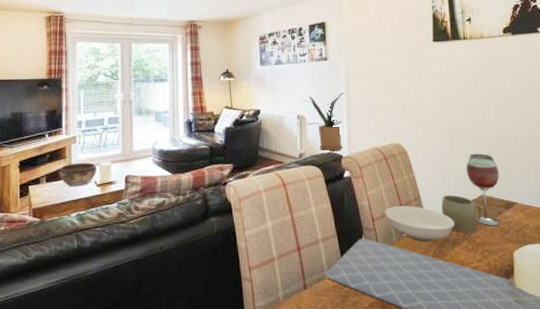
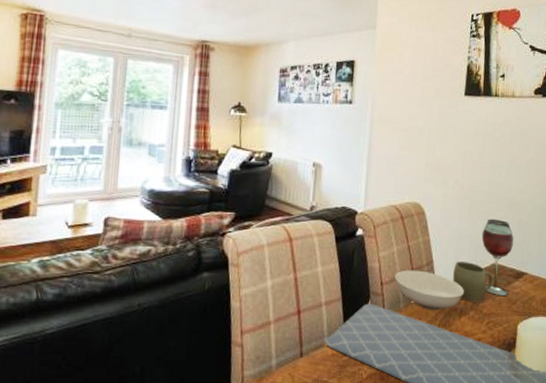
decorative bowl: present [59,162,97,187] -> none [20,197,70,227]
house plant: present [302,92,346,151] -> none [320,141,369,206]

